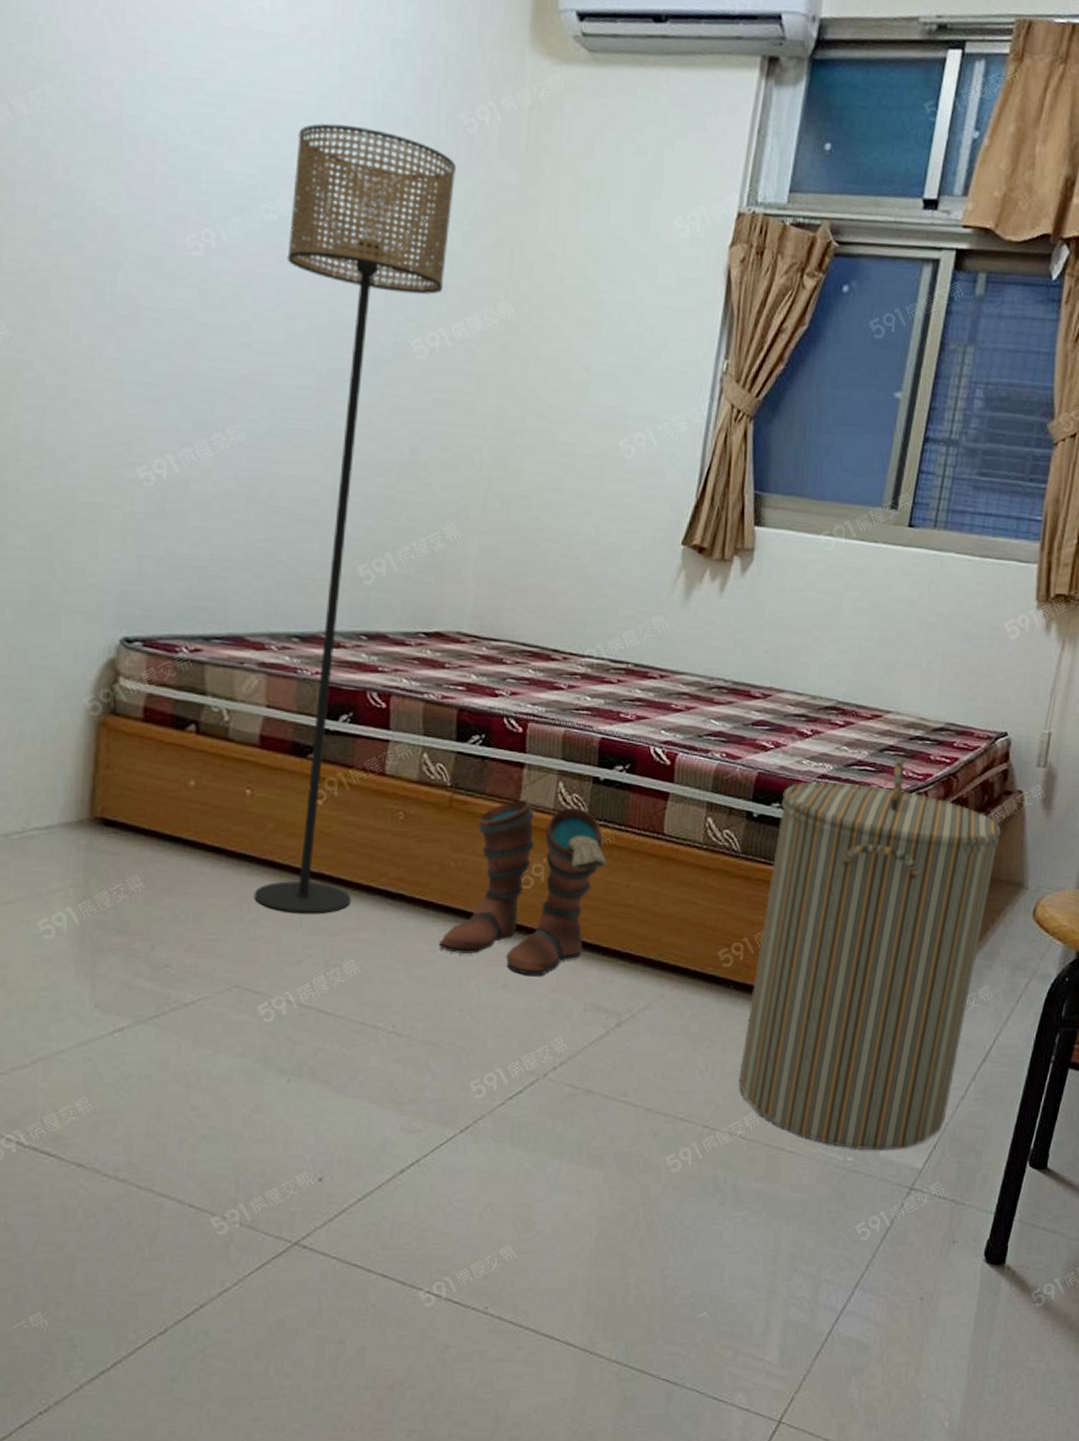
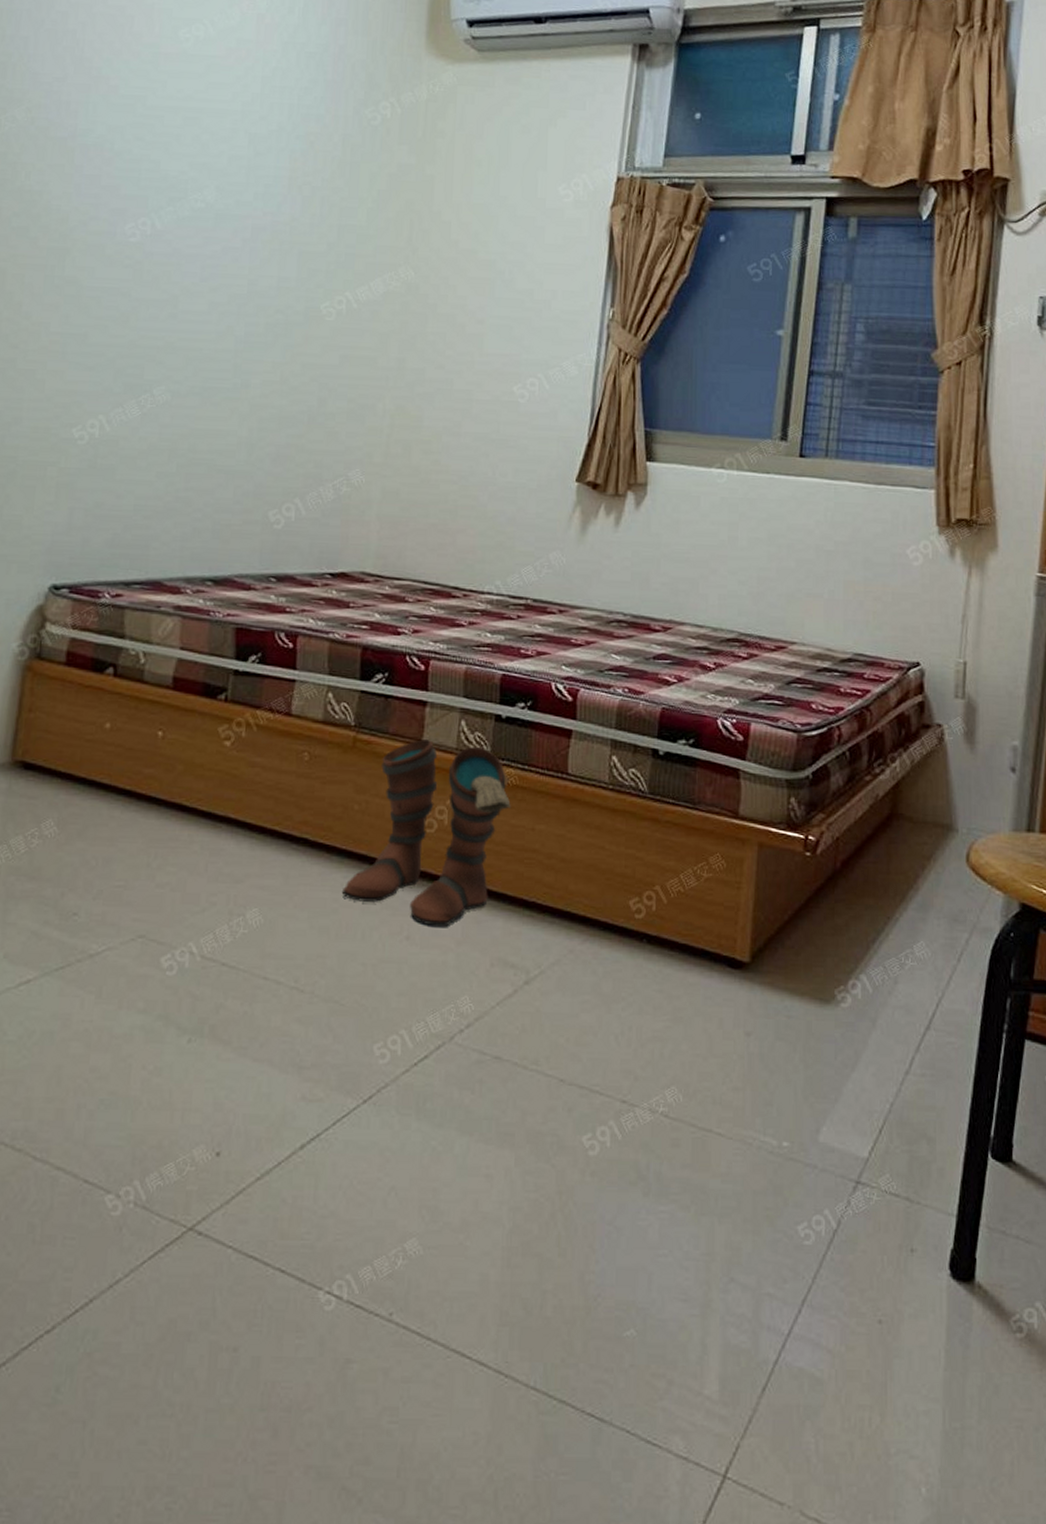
floor lamp: present [254,123,457,914] -> none [161,125,362,860]
laundry hamper: present [738,757,1002,1150] -> none [657,690,924,1135]

